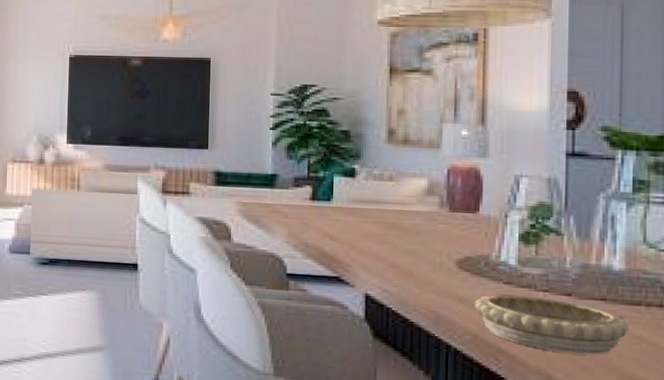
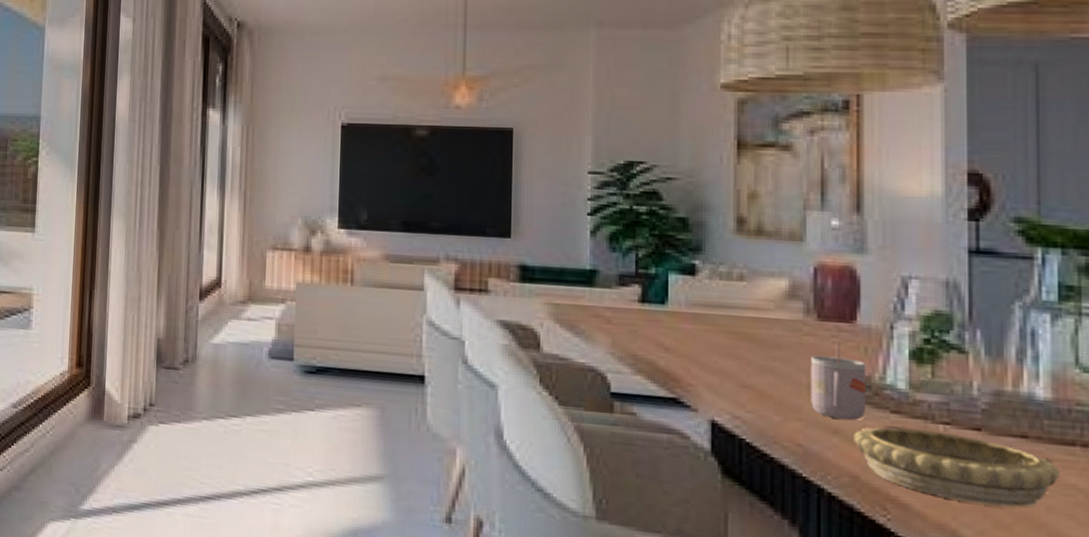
mug: none [443,229,486,290] -> present [811,343,867,420]

